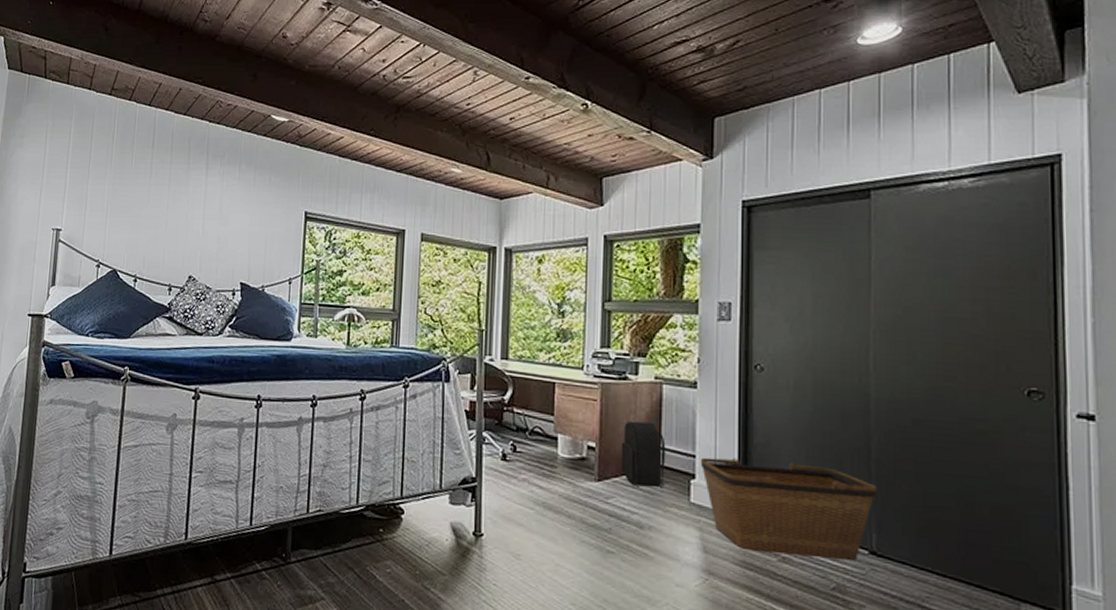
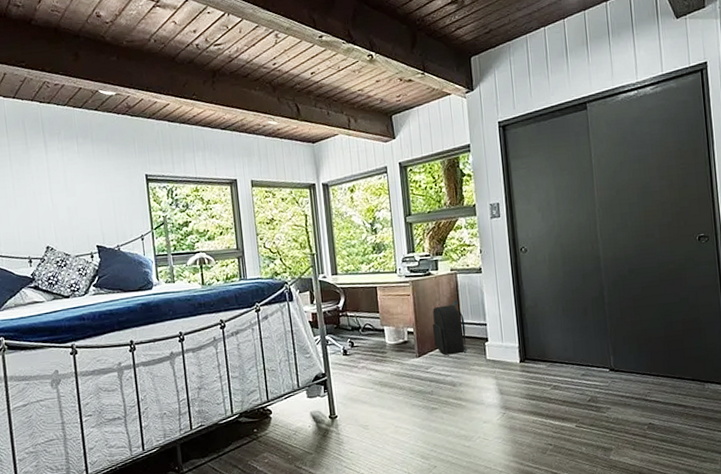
bicycle basket: present [700,457,877,560] -> none [490,315,611,386]

